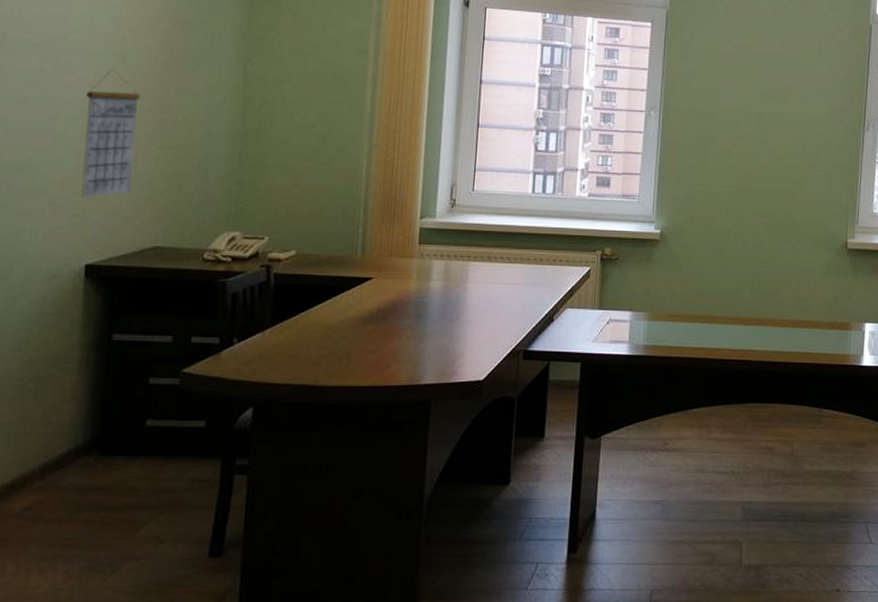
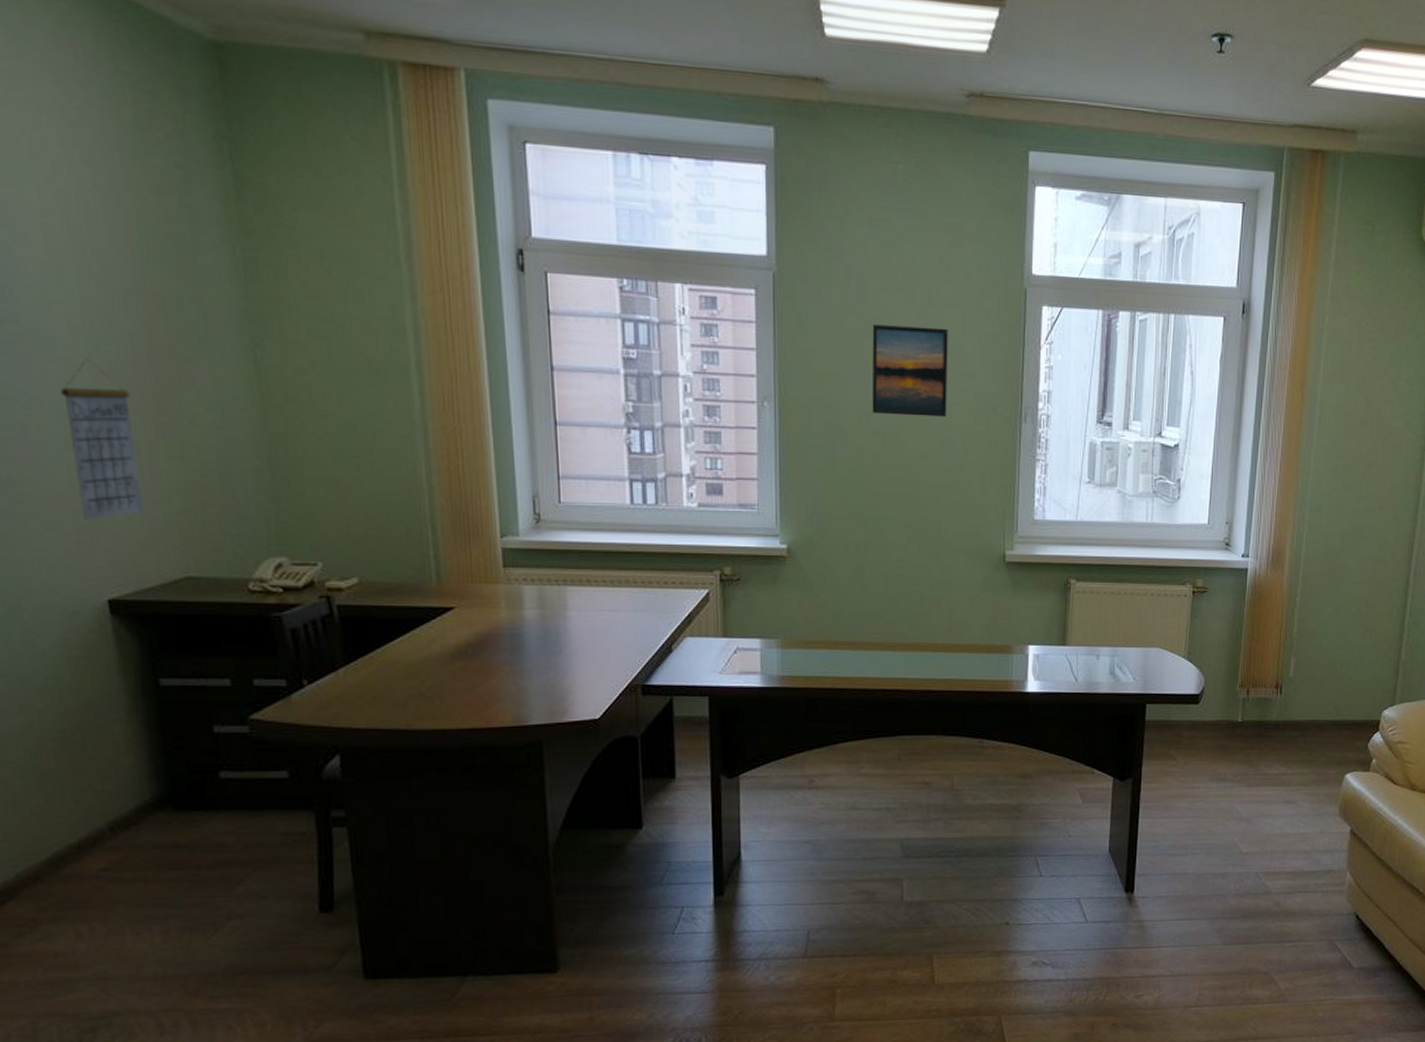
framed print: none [740,51,806,126] -> present [871,325,948,417]

